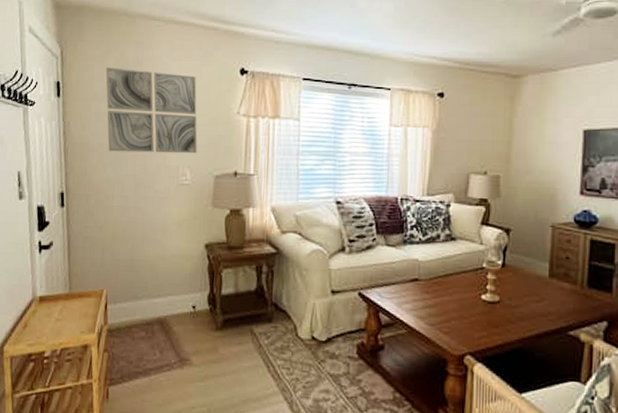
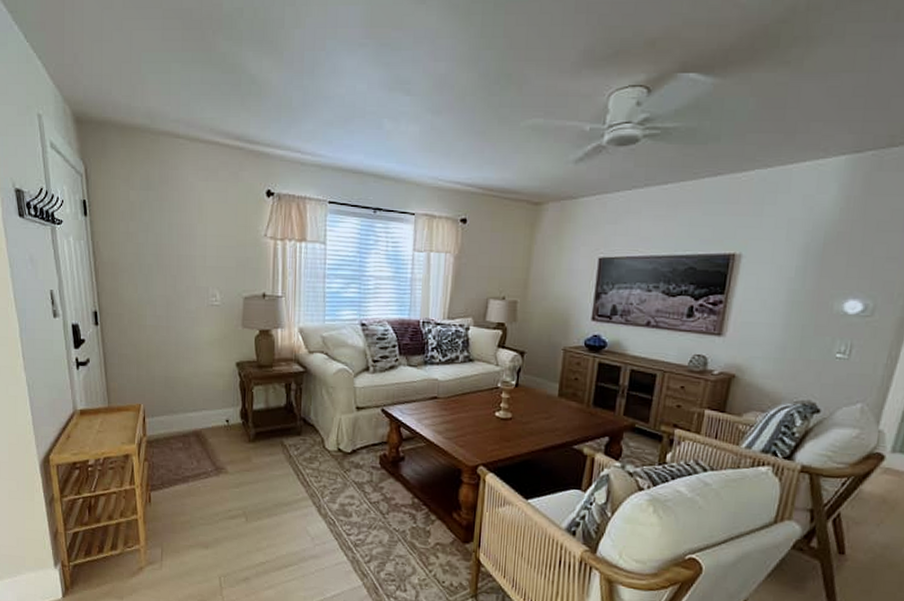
wall art: present [106,68,198,154] -> none [132,187,226,276]

